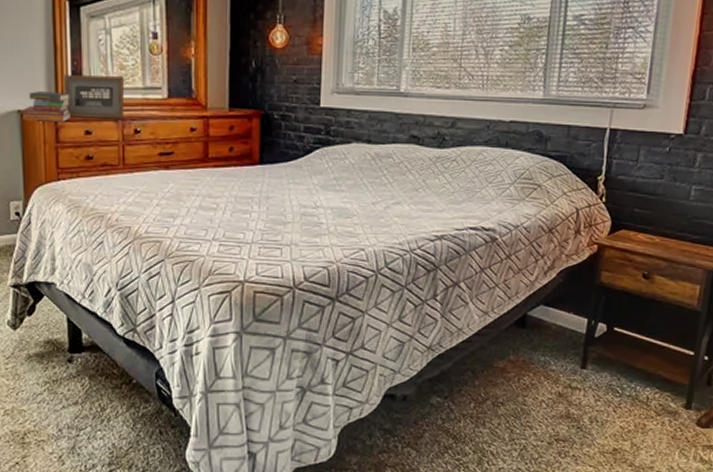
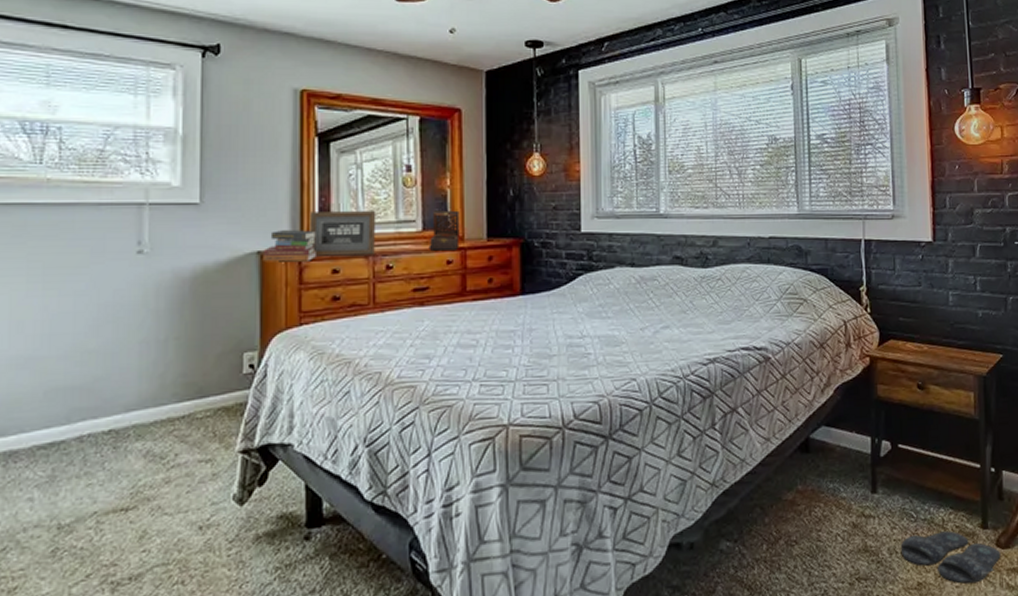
jewelry box: none [175,79,203,120] -> present [430,210,460,252]
slippers: none [602,408,700,455] -> present [900,531,1001,584]

